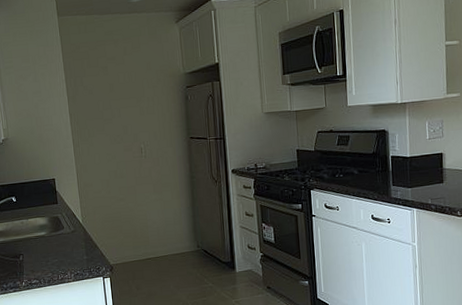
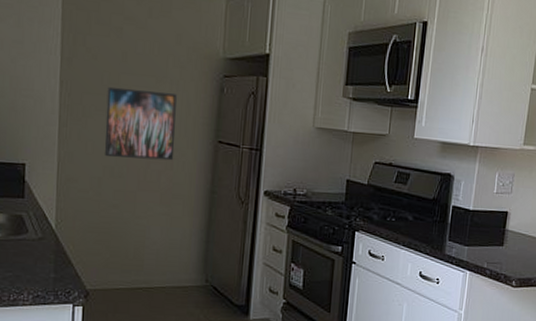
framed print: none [103,108,159,164] -> present [104,86,177,161]

